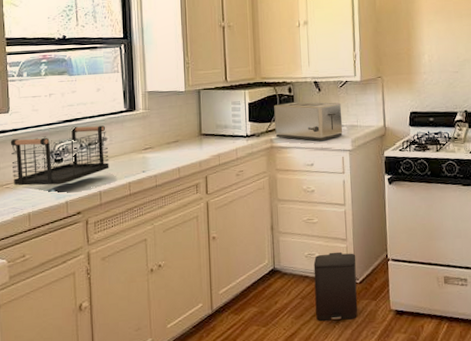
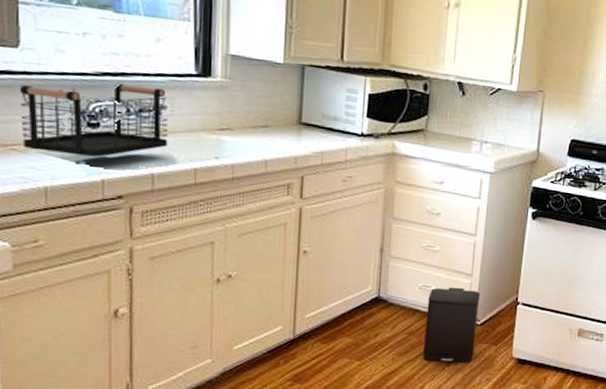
toaster: present [274,101,343,142] -> none [399,101,489,157]

